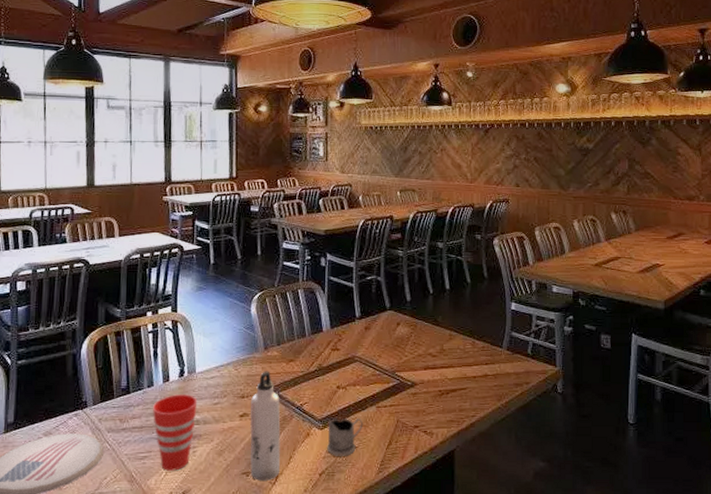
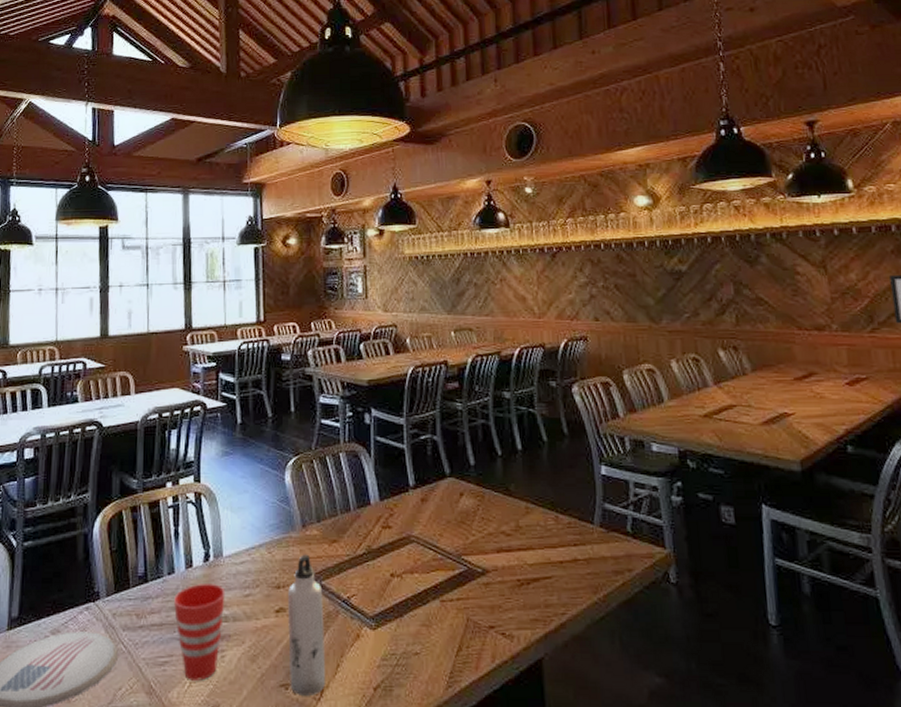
tea glass holder: present [327,419,364,456] -> none [381,616,426,665]

